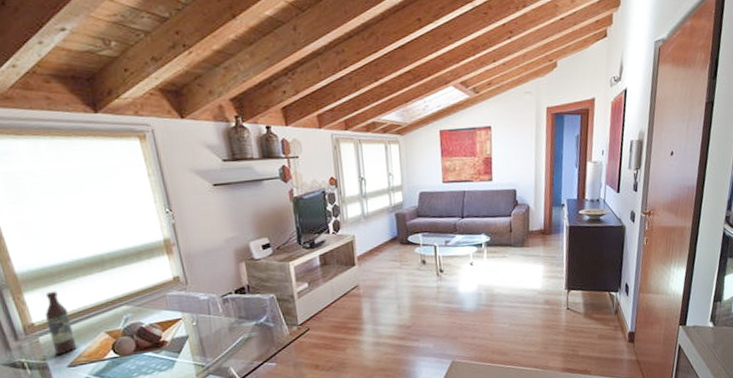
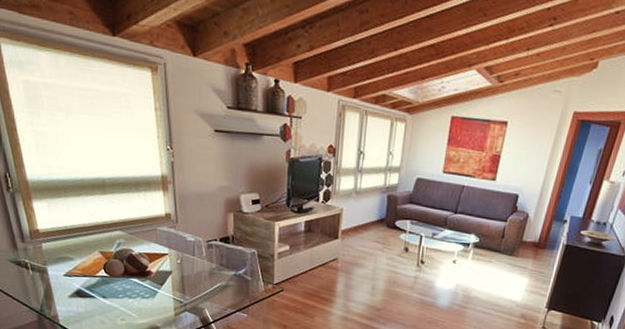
wine bottle: present [45,291,77,354] -> none [49,203,74,263]

